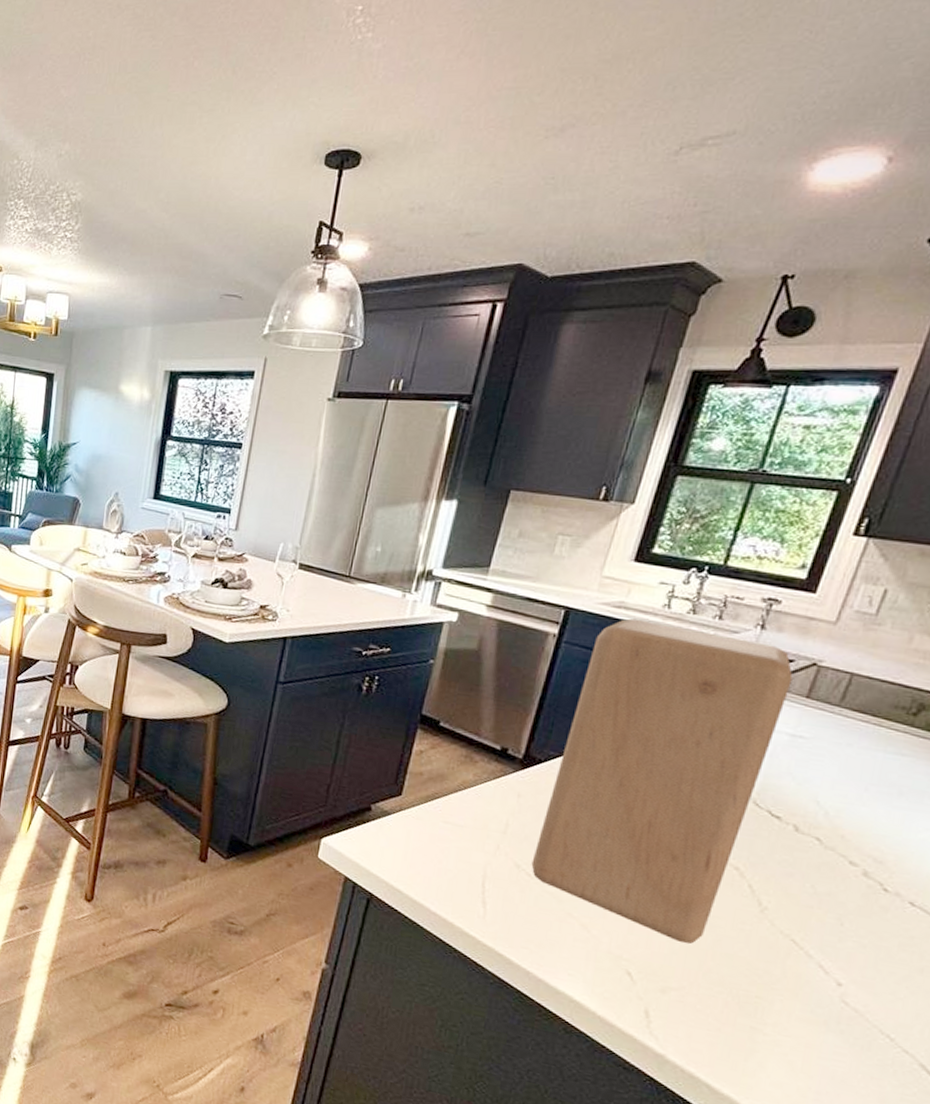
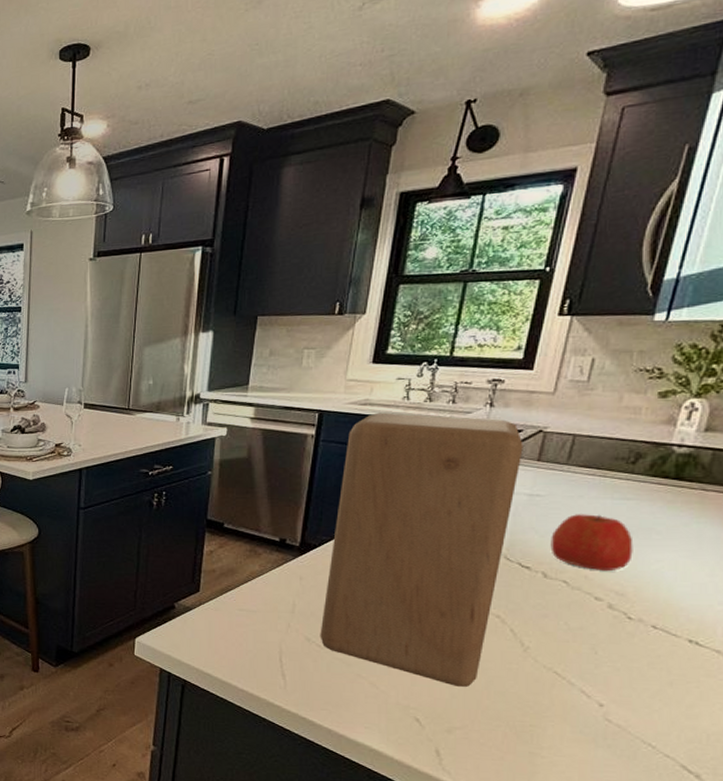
apple: none [807,764,902,834] -> present [550,514,633,572]

